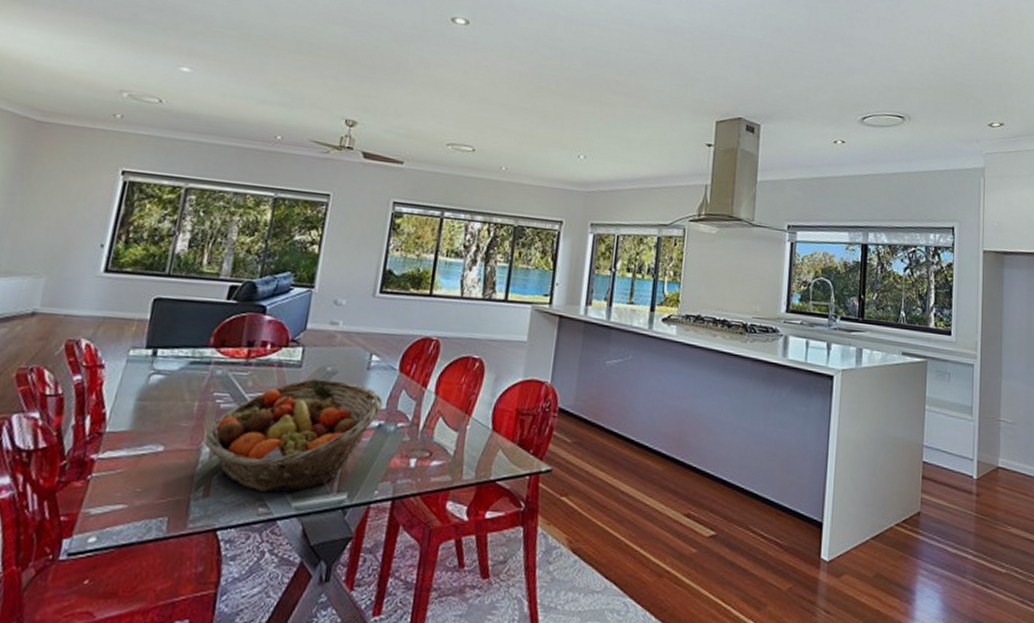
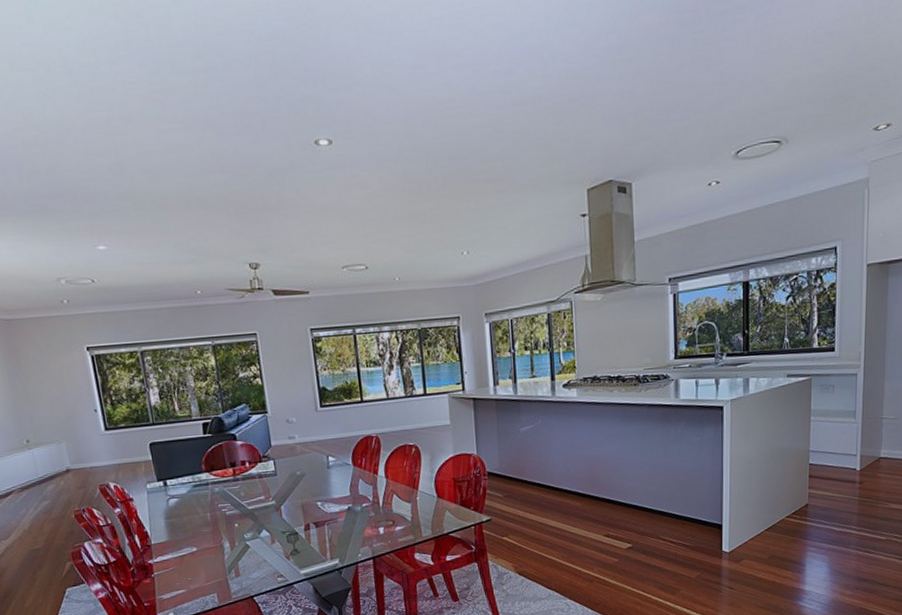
fruit basket: present [204,378,383,493] -> none [223,480,348,568]

